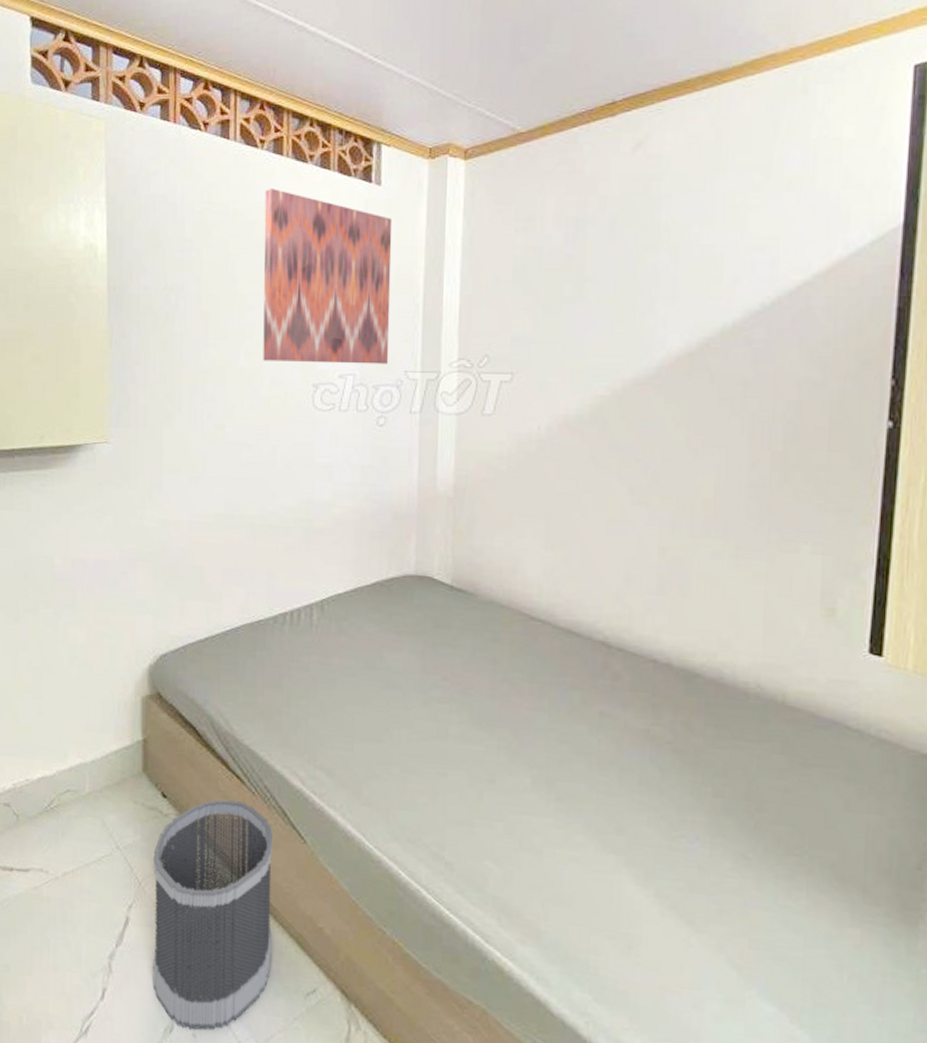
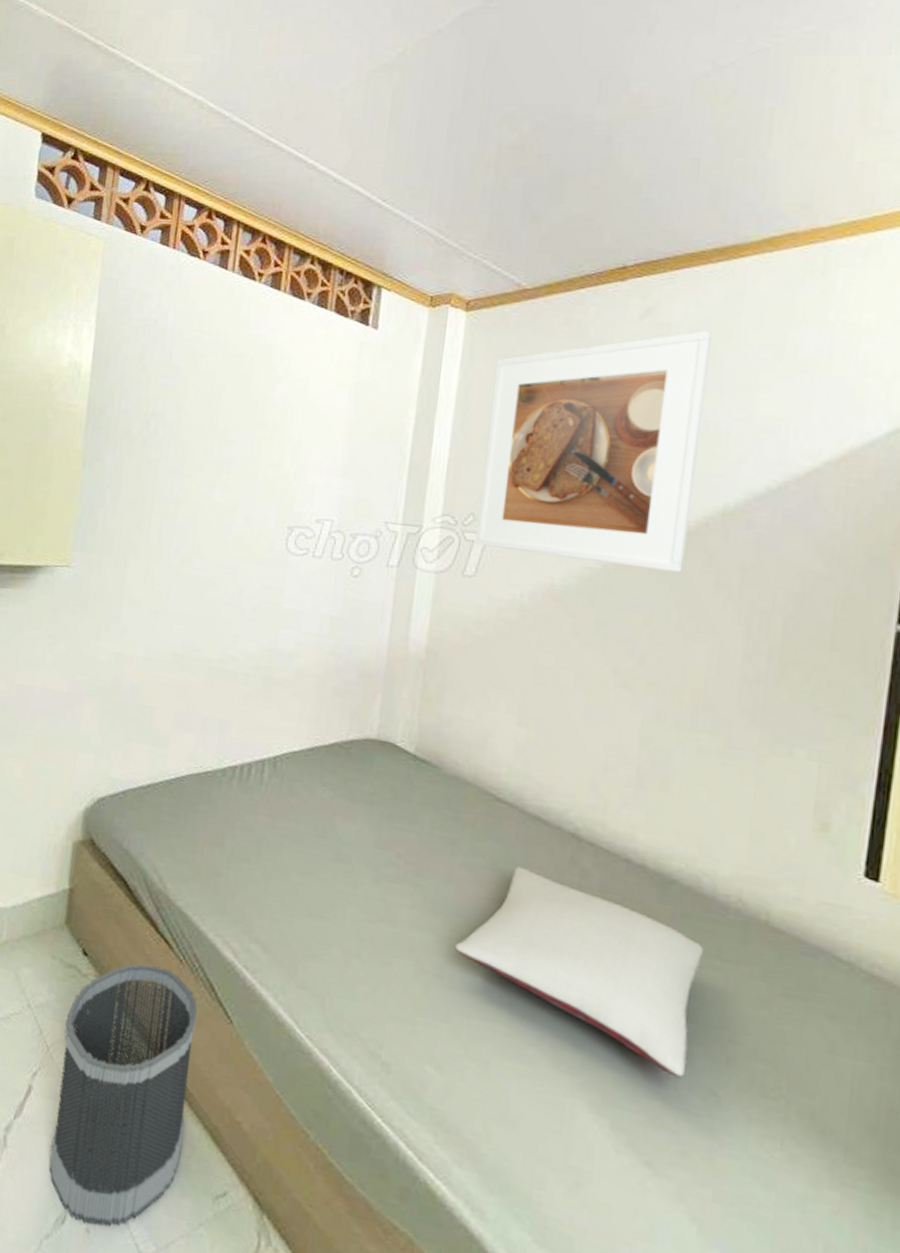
wall art: present [263,189,393,365] -> none [239,322,387,513]
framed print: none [490,157,701,392] -> present [474,330,712,573]
pillow: none [503,676,727,847] -> present [455,866,703,1078]

